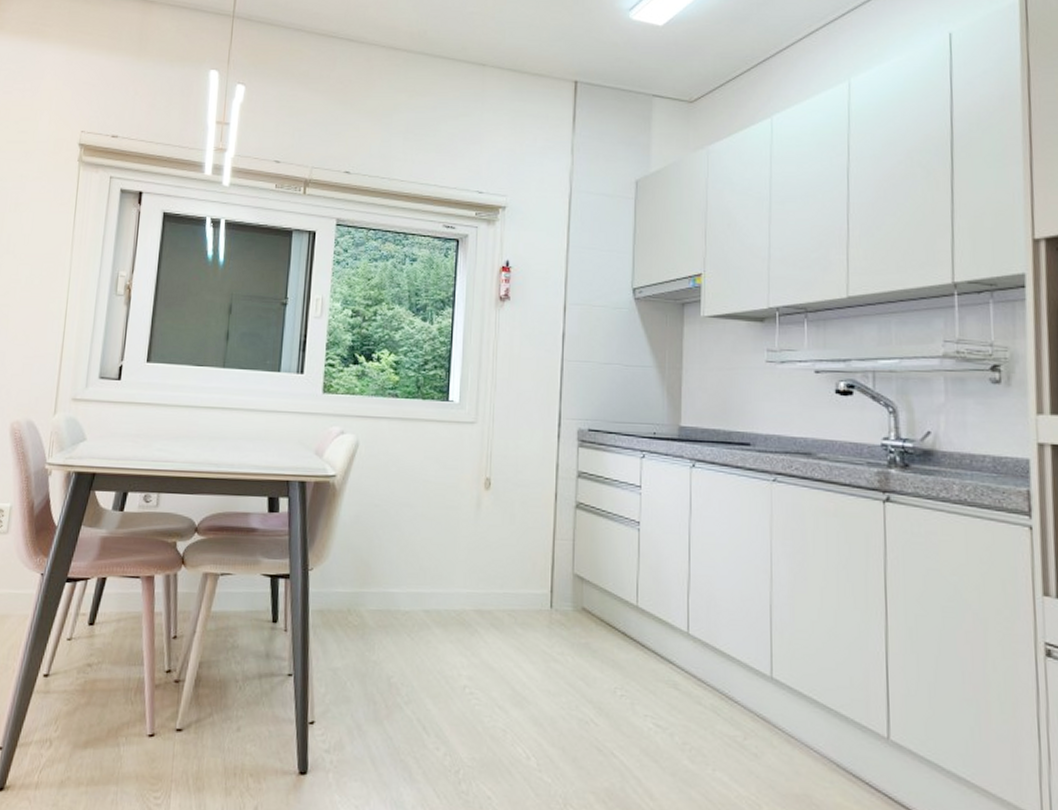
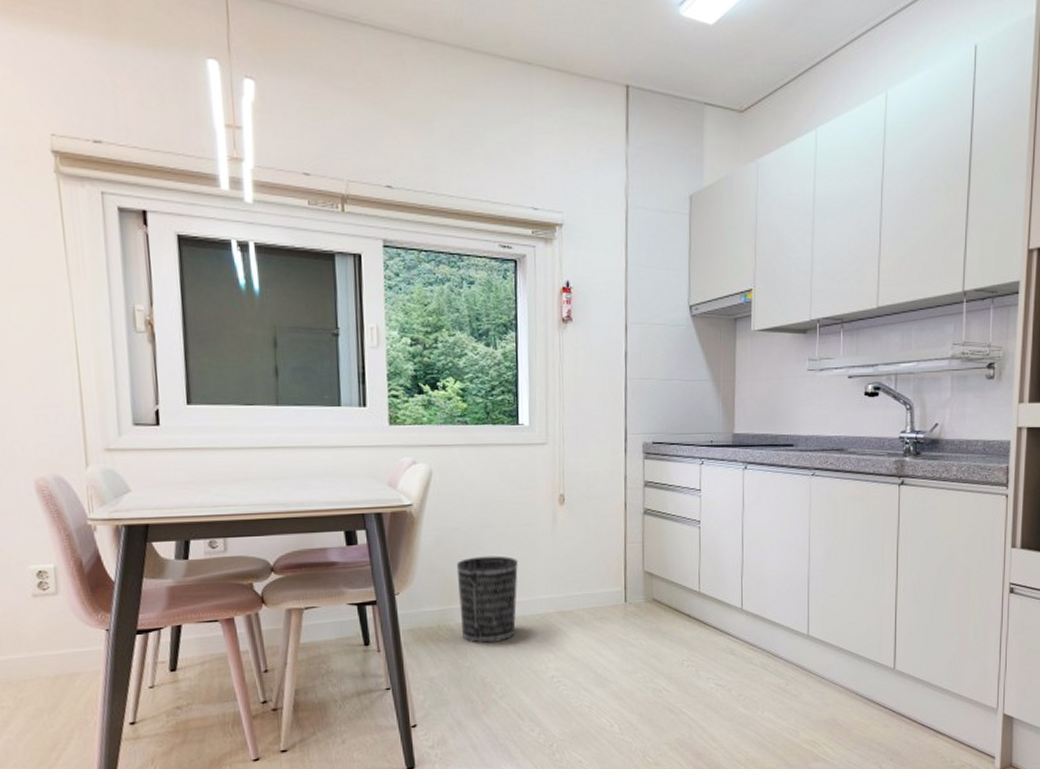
wastebasket: none [372,537,436,638] -> present [456,555,518,644]

